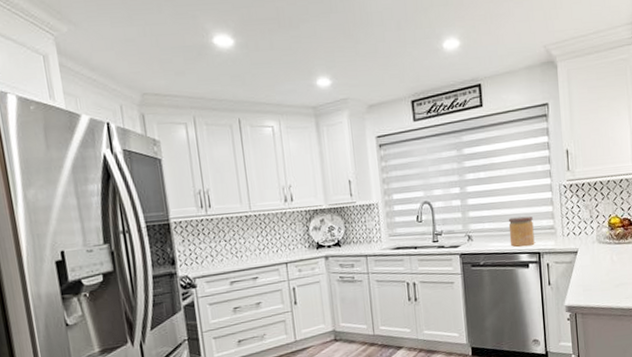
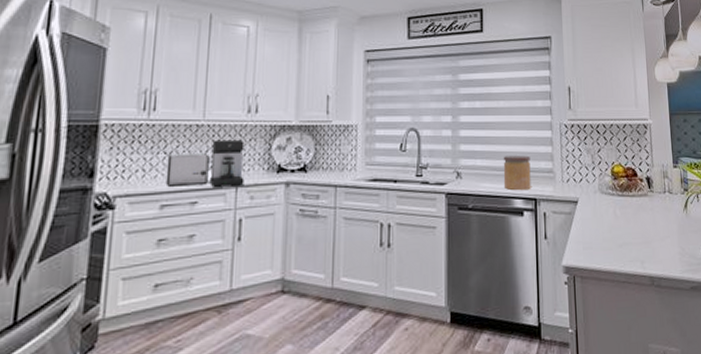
toaster: none [227,238,263,268] -> present [166,154,211,188]
coffee maker: none [260,224,292,265] -> present [210,139,245,187]

